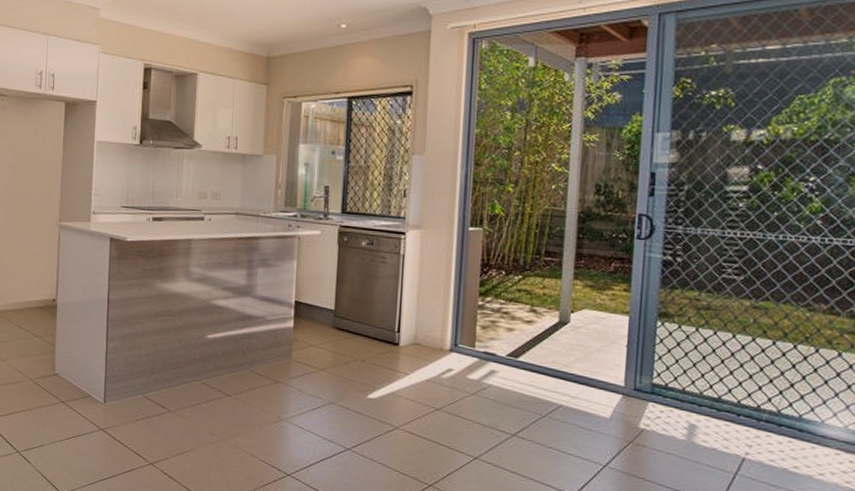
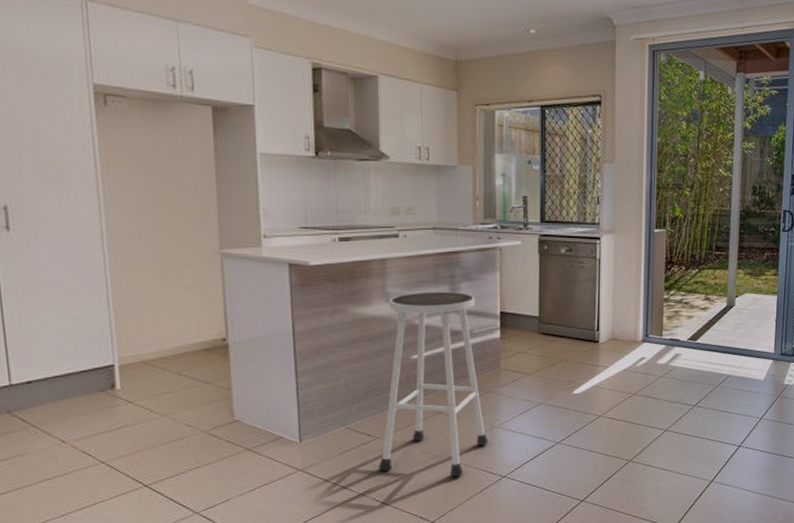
stool: none [169,273,275,466] -> present [379,291,488,477]

